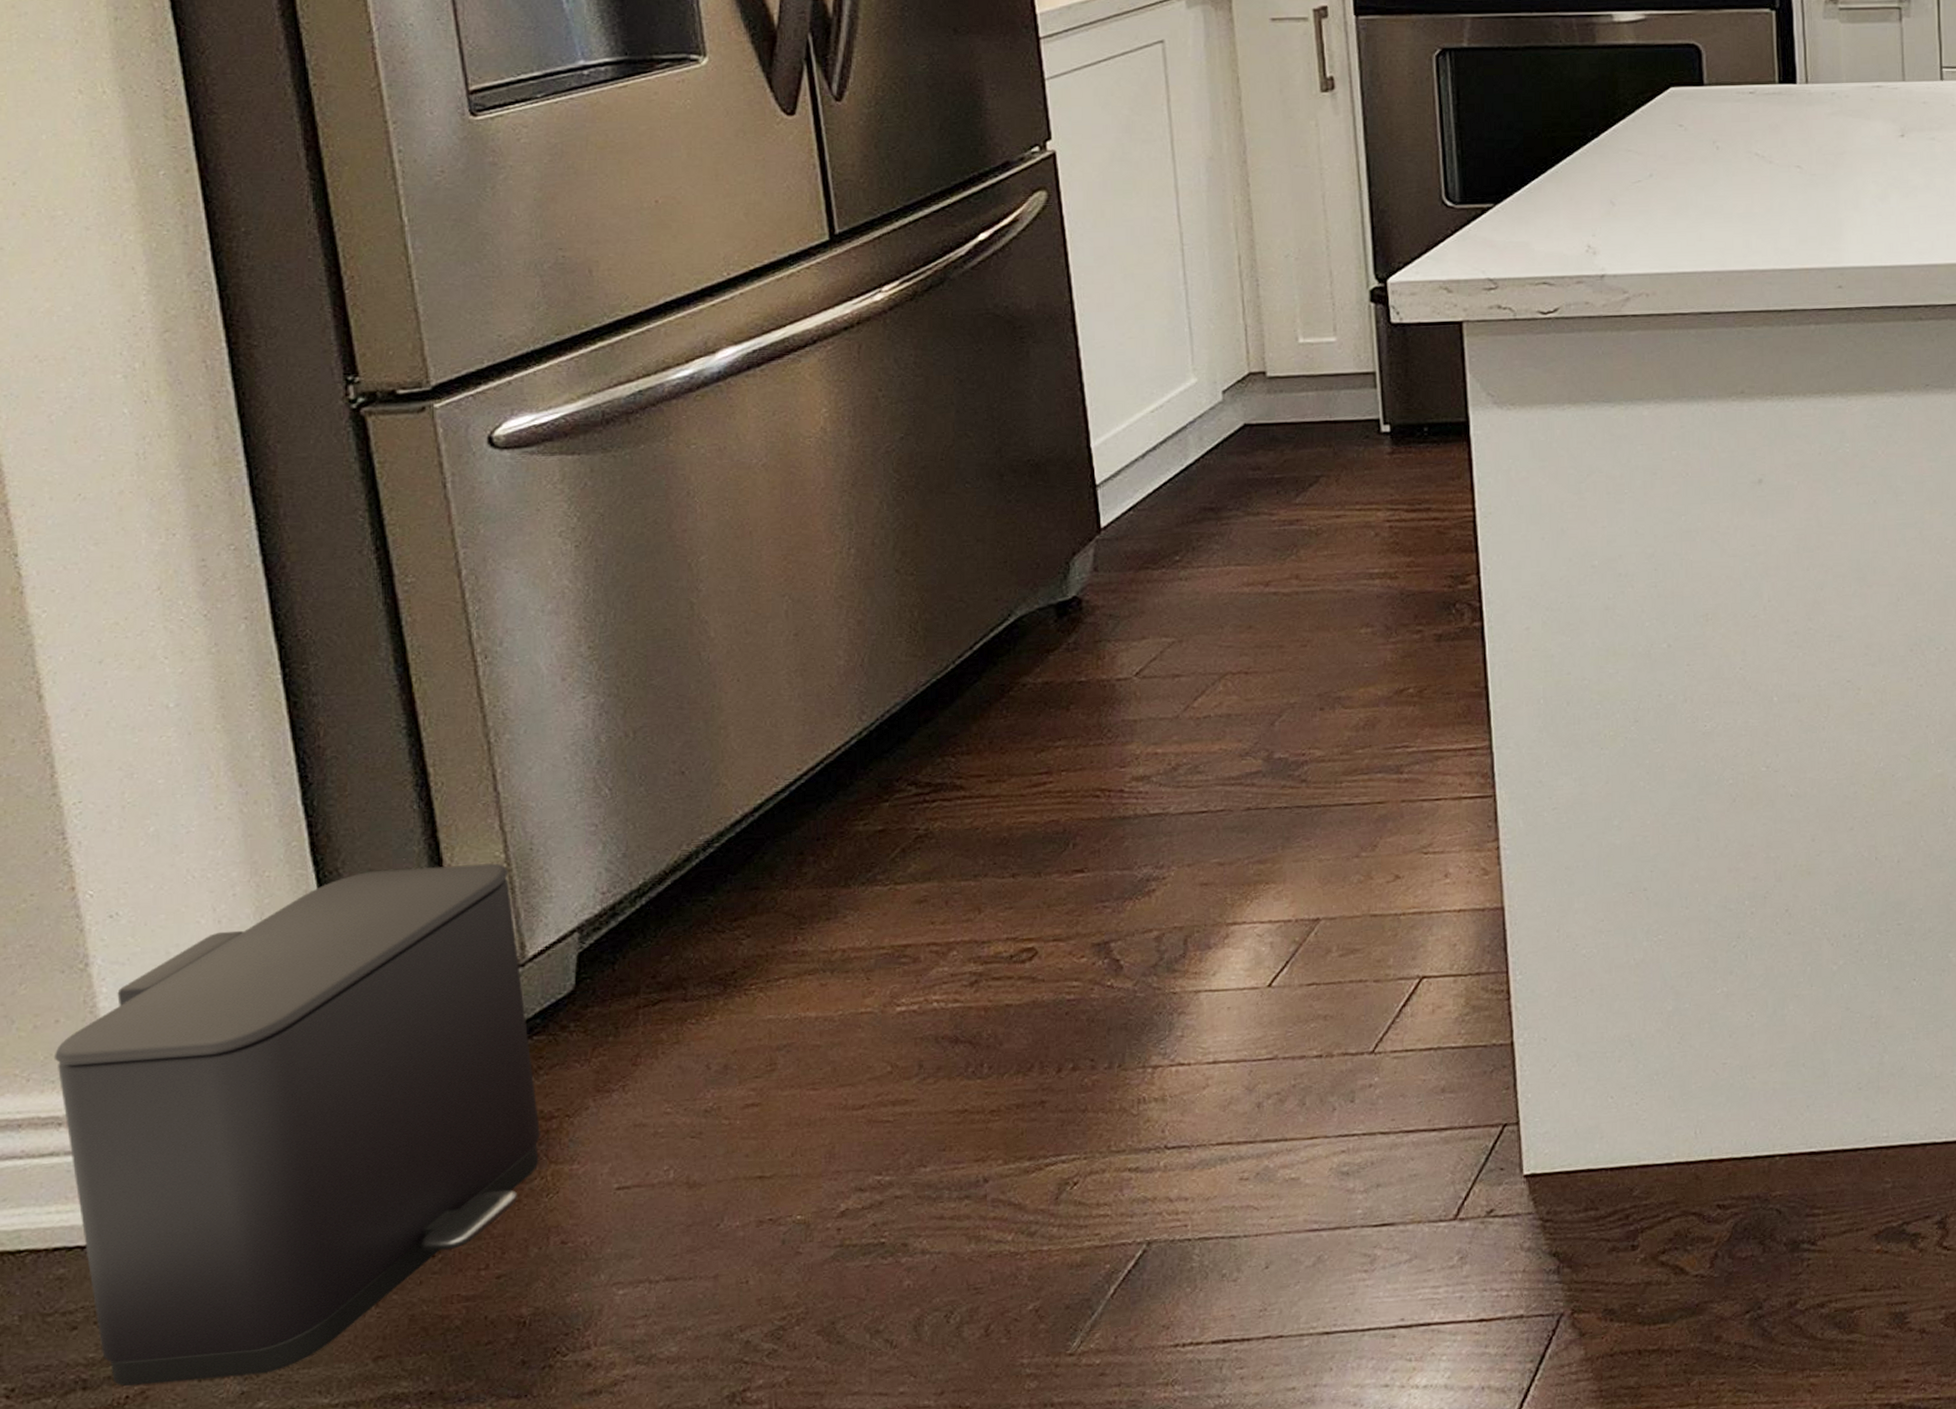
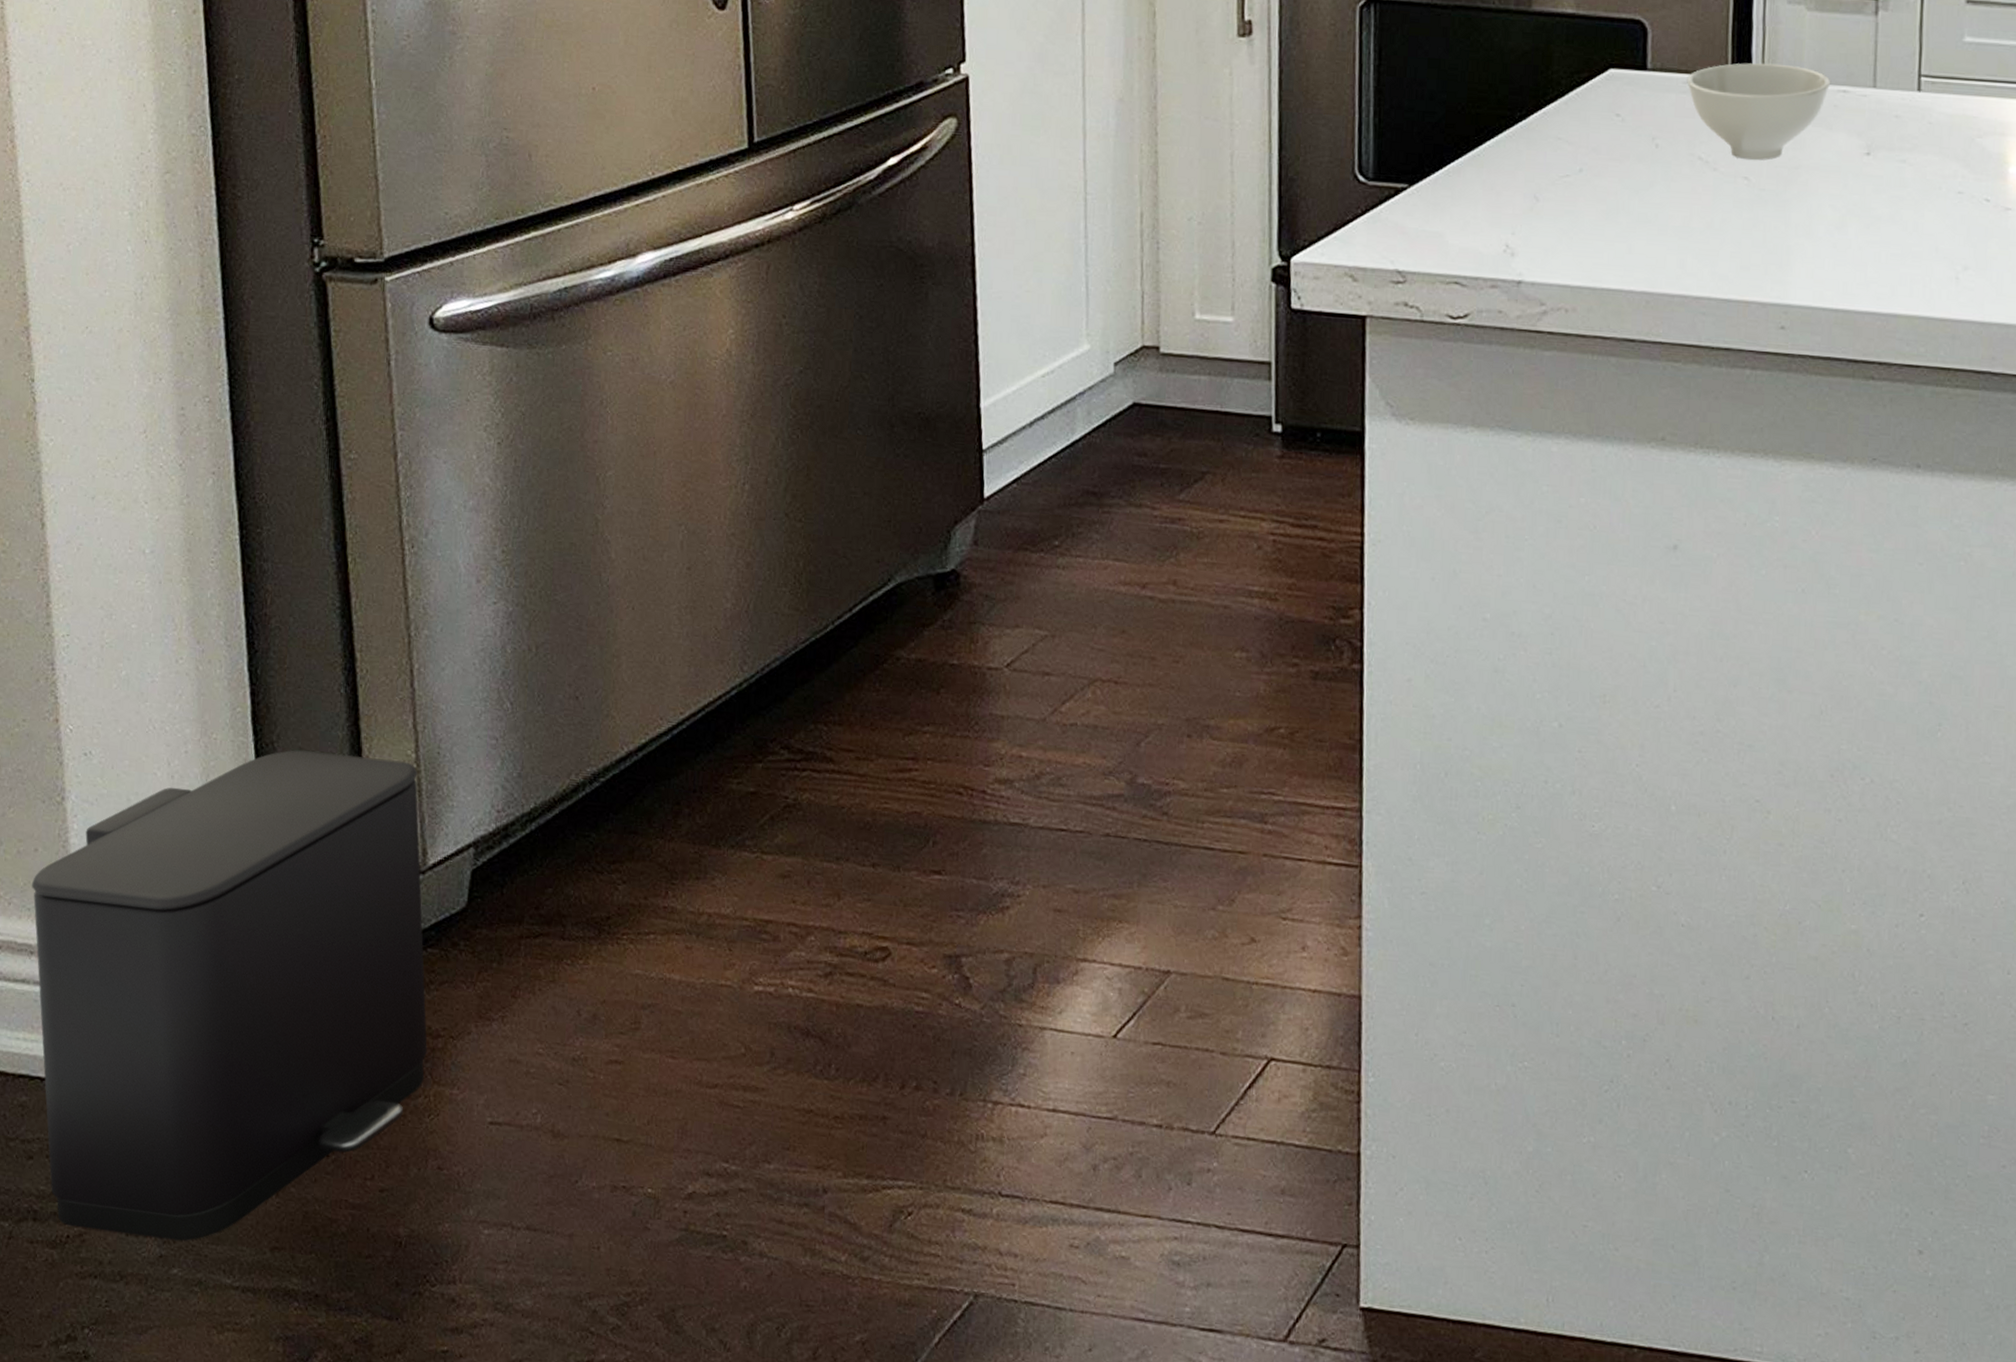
bowl: none [1740,69,1866,152] -> present [1687,63,1831,161]

